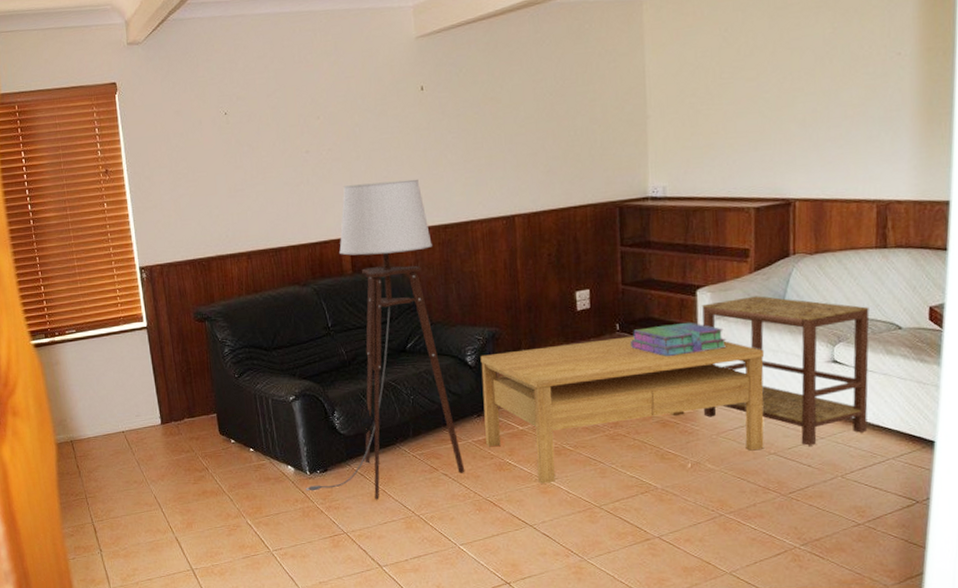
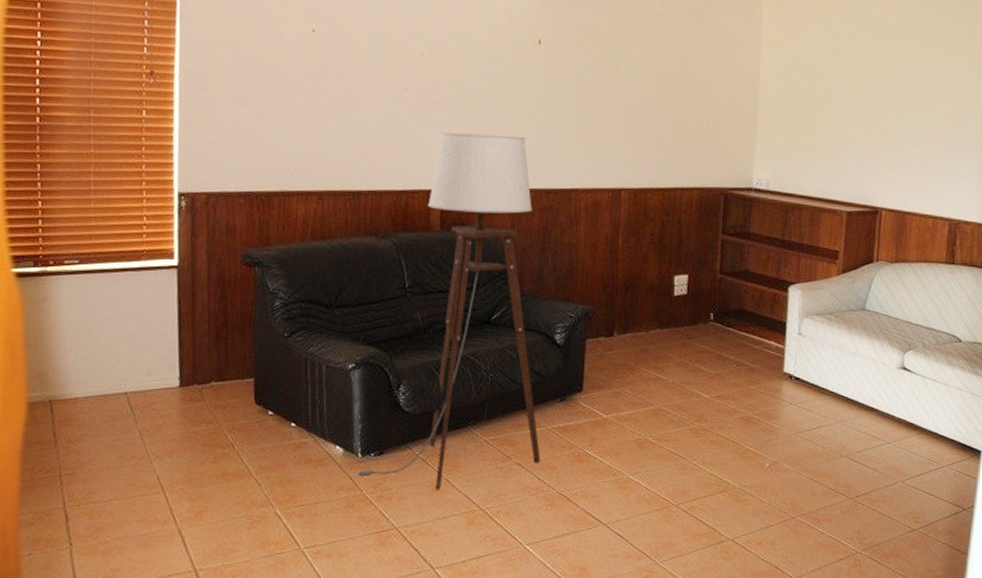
coffee table: present [480,336,765,484] -> none [567,327,845,478]
stack of books: present [631,322,727,357] -> none [723,318,812,352]
side table: present [702,296,870,446] -> none [784,298,936,450]

